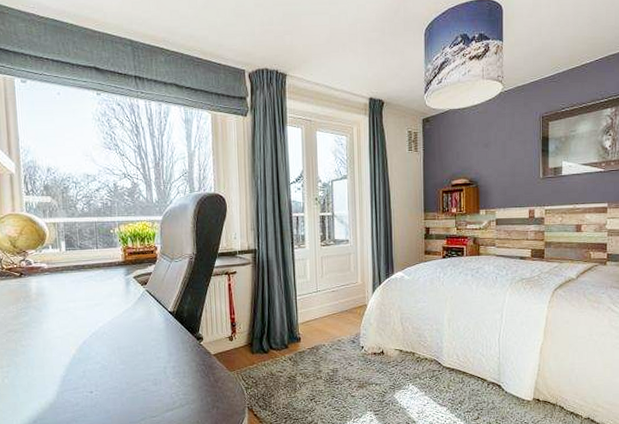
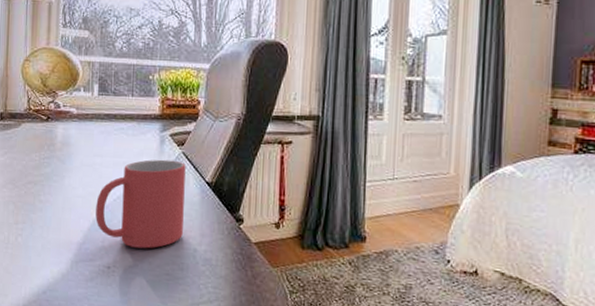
mug: none [74,297,153,373] -> present [95,159,186,249]

